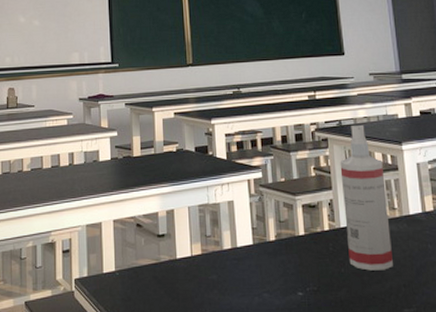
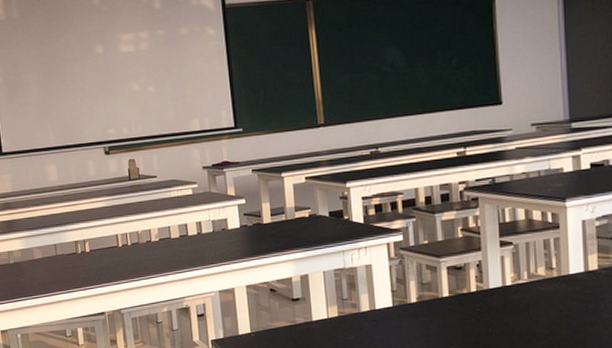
spray bottle: present [340,124,393,271] -> none [491,181,547,330]

